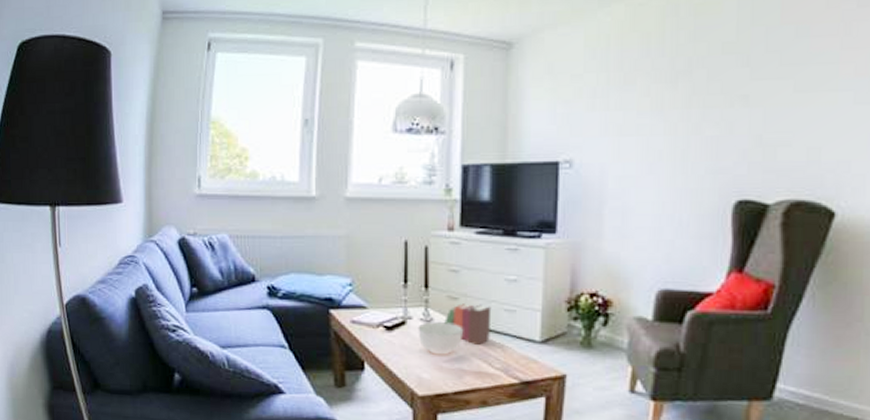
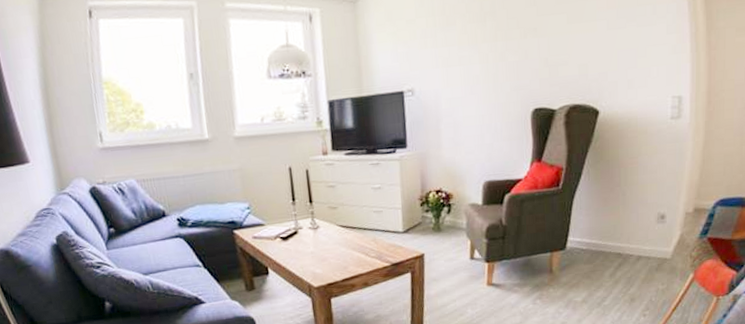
bowl: present [418,322,464,355] -> none [307,227,344,254]
books: present [444,304,492,345] -> none [328,210,366,241]

